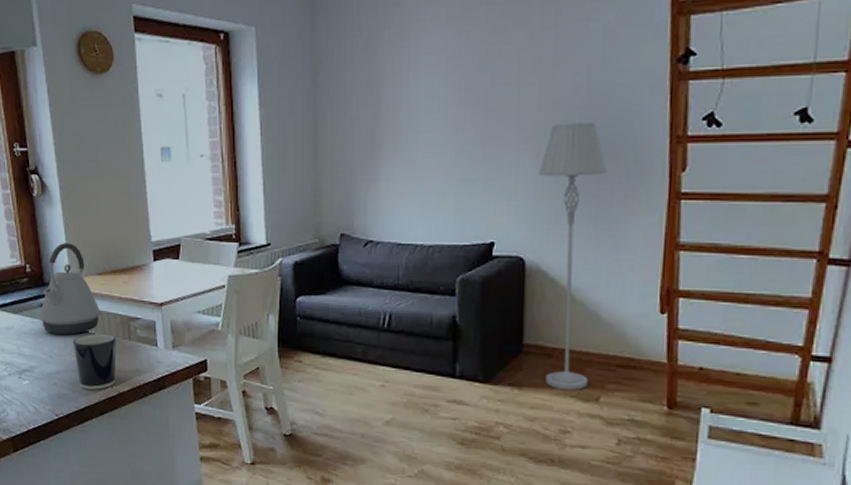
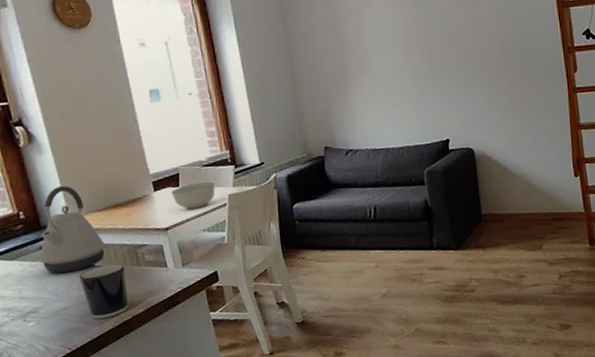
bowl: none [170,257,215,286] -> present [170,181,215,210]
floor lamp: present [538,122,607,391] -> none [474,42,533,245]

